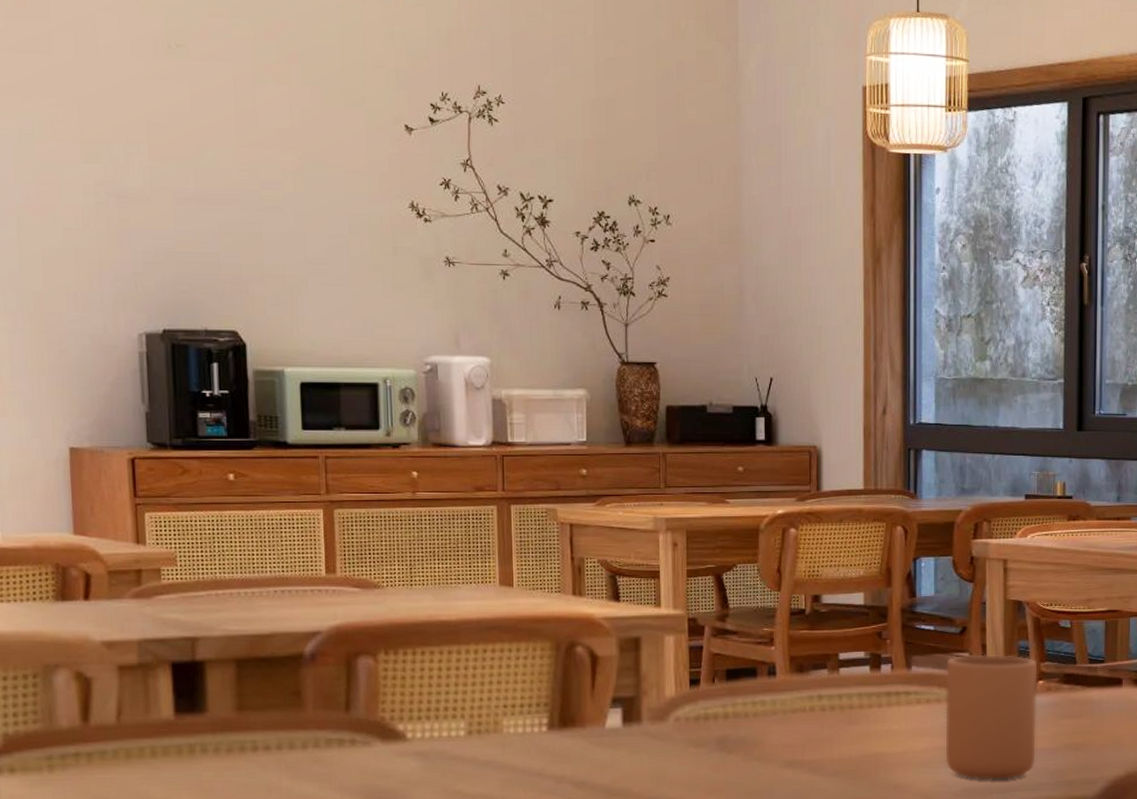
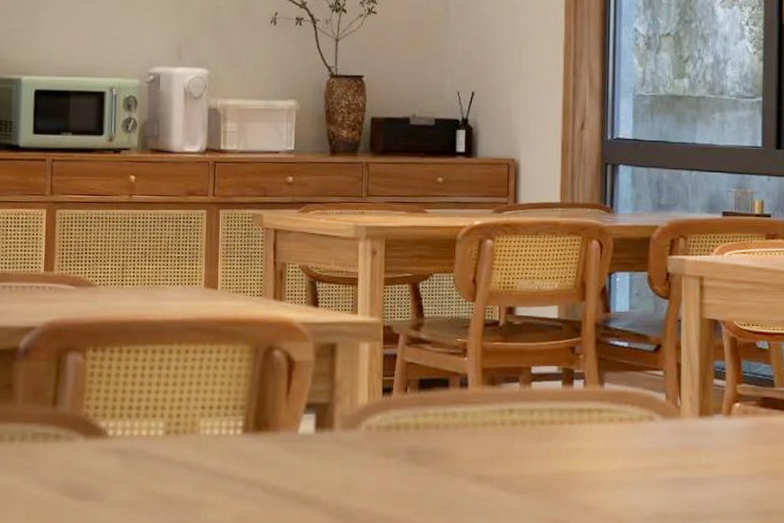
cup: present [945,654,1038,780] -> none [637,373,734,506]

